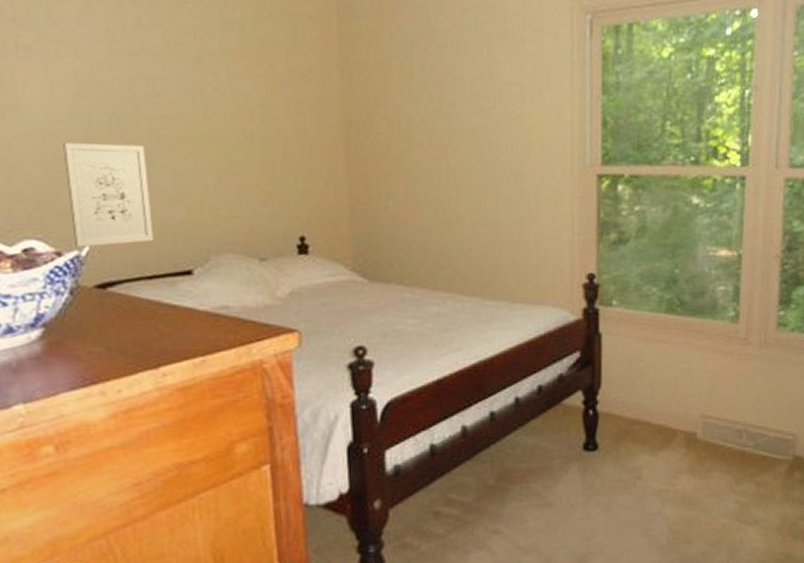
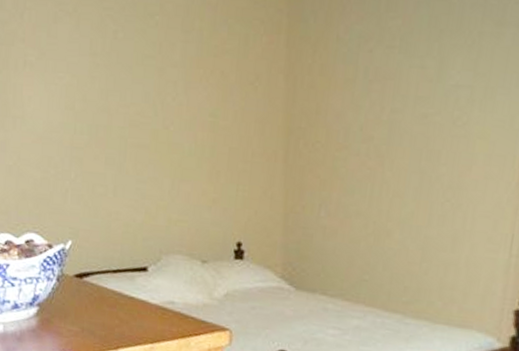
wall art: present [63,142,153,247] -> none [55,150,119,242]

